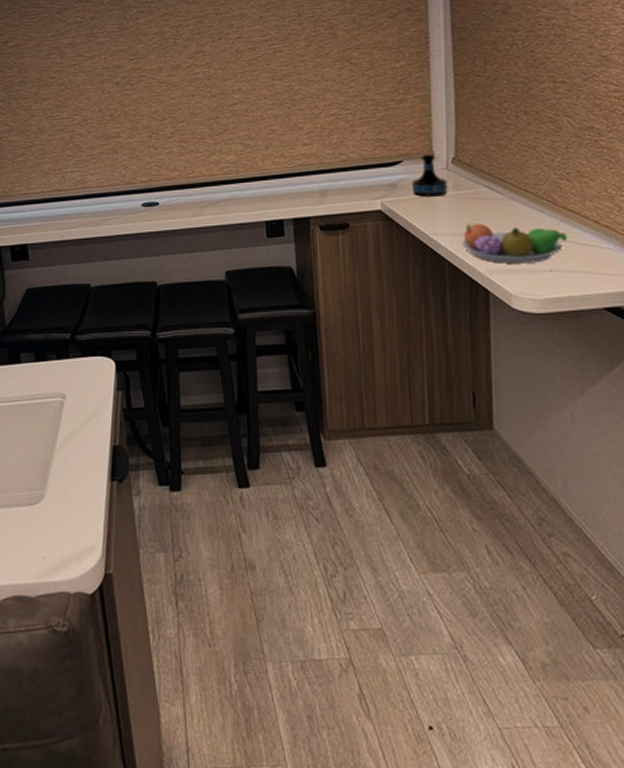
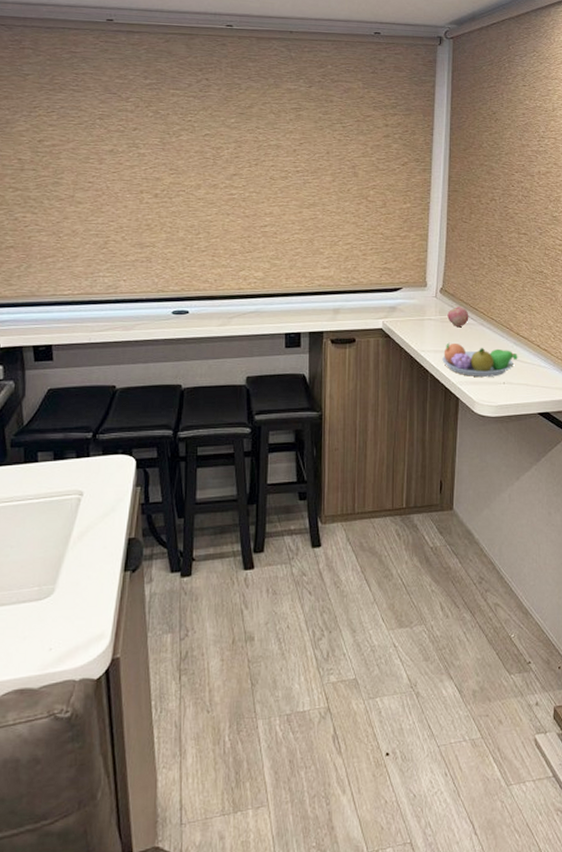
tequila bottle: present [411,154,448,197] -> none [407,283,435,319]
apple: none [464,178,494,203] -> present [447,307,469,327]

